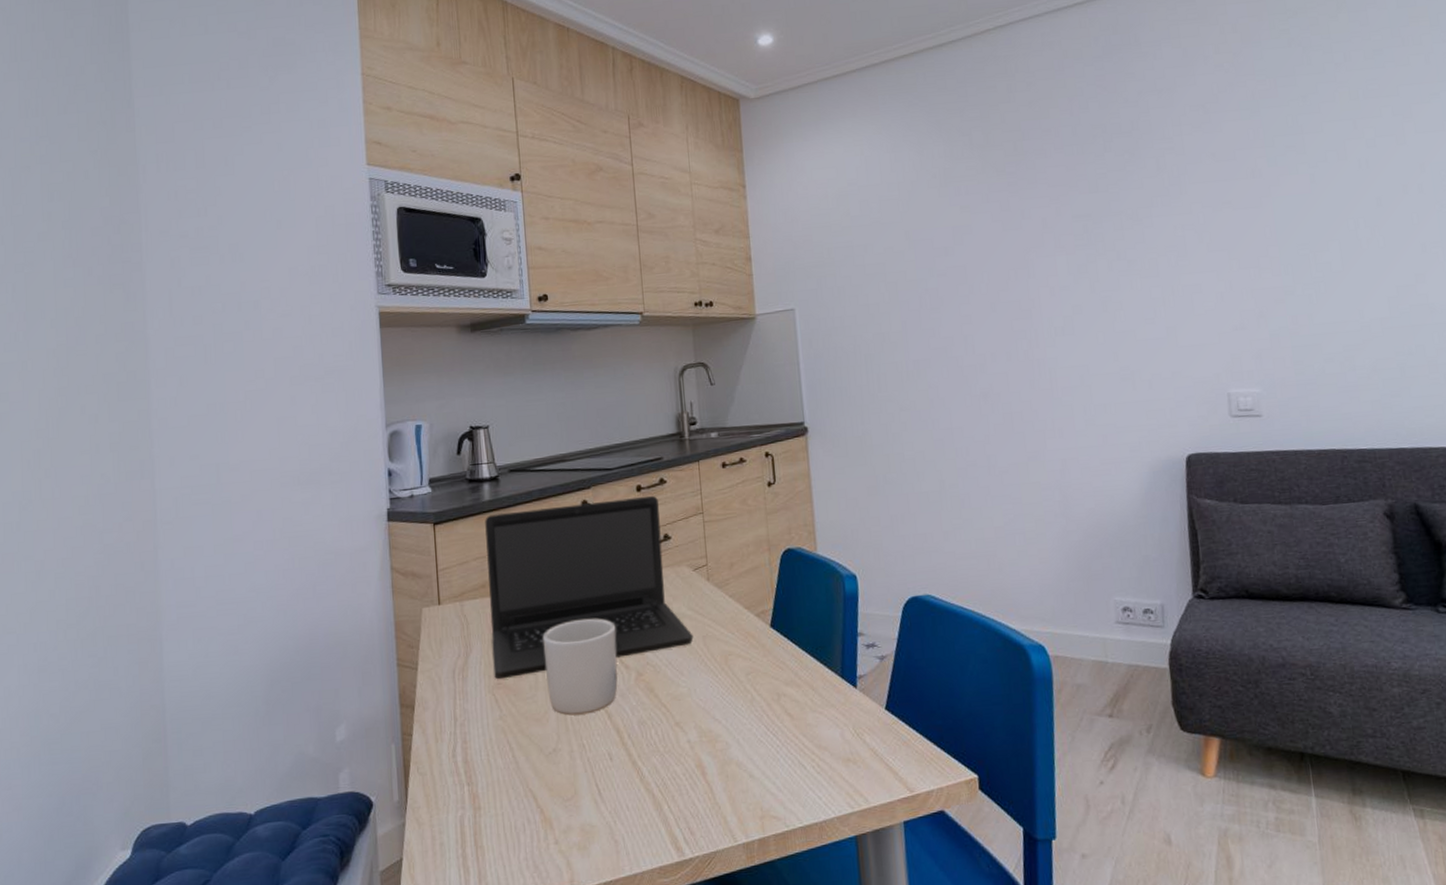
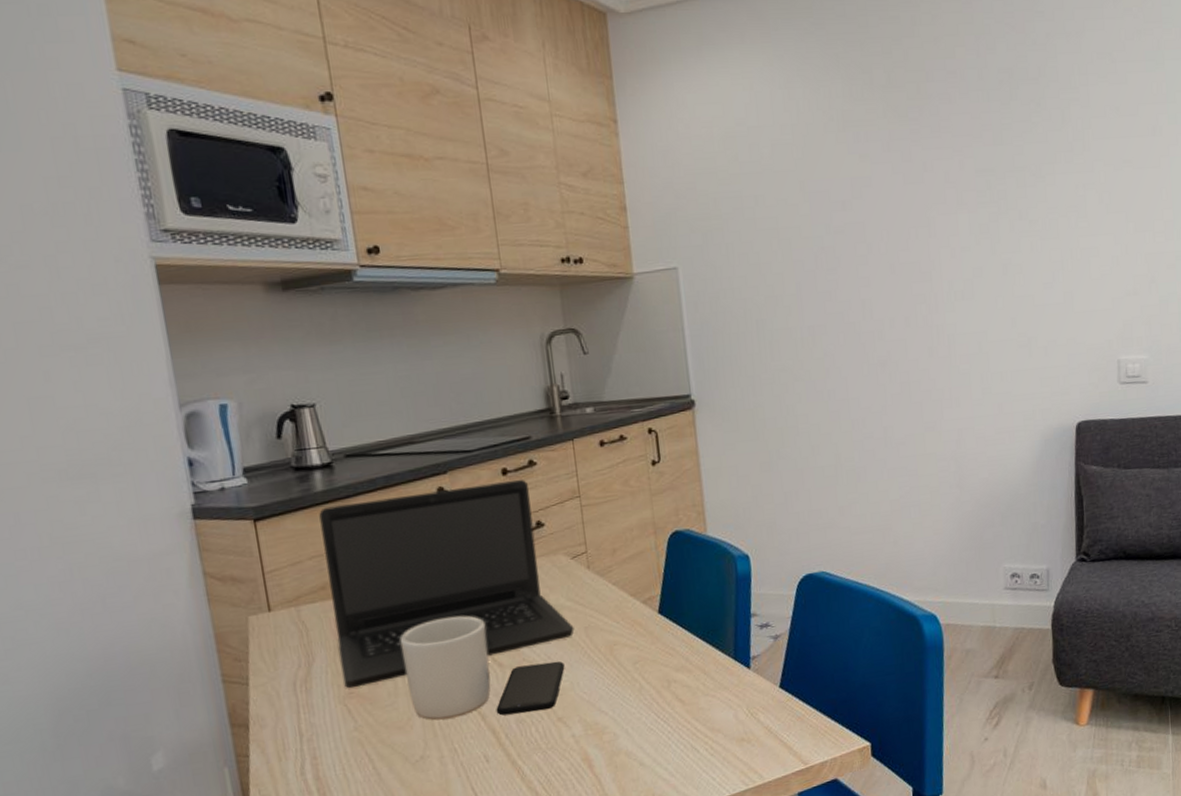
smartphone: none [621,667,684,716] -> present [496,661,565,716]

